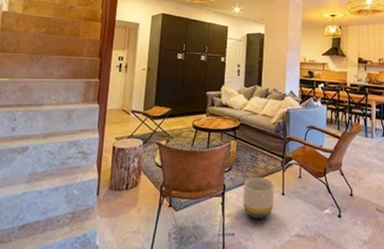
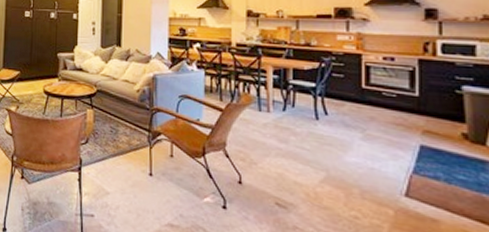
planter: present [242,177,275,220] -> none [102,152,141,202]

